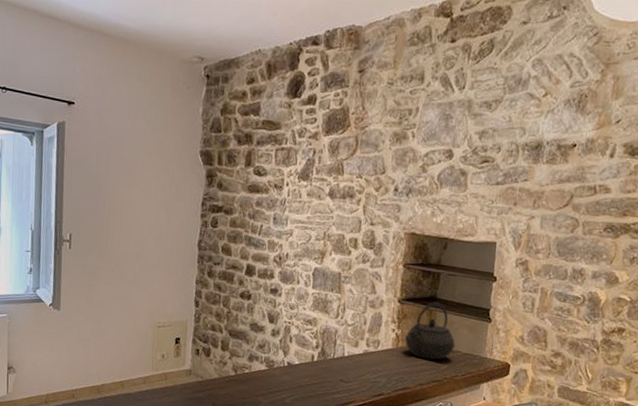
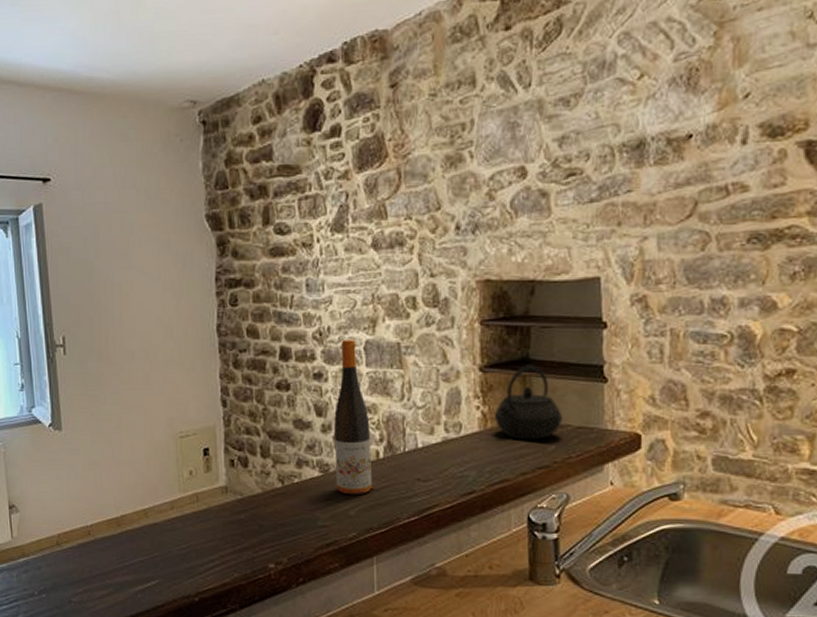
wine bottle: none [277,265,310,388] -> present [334,340,373,495]

